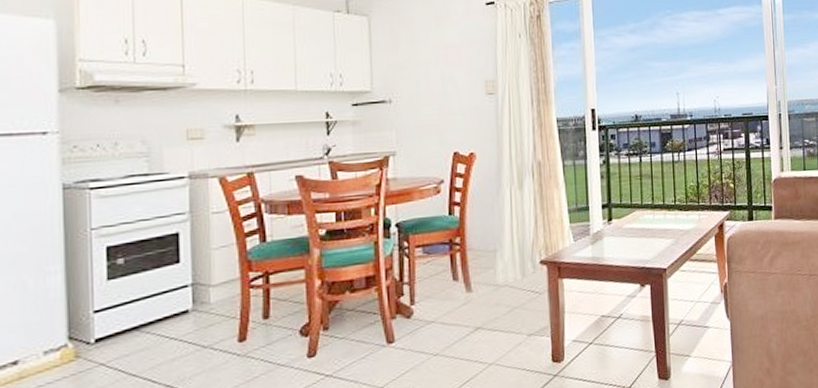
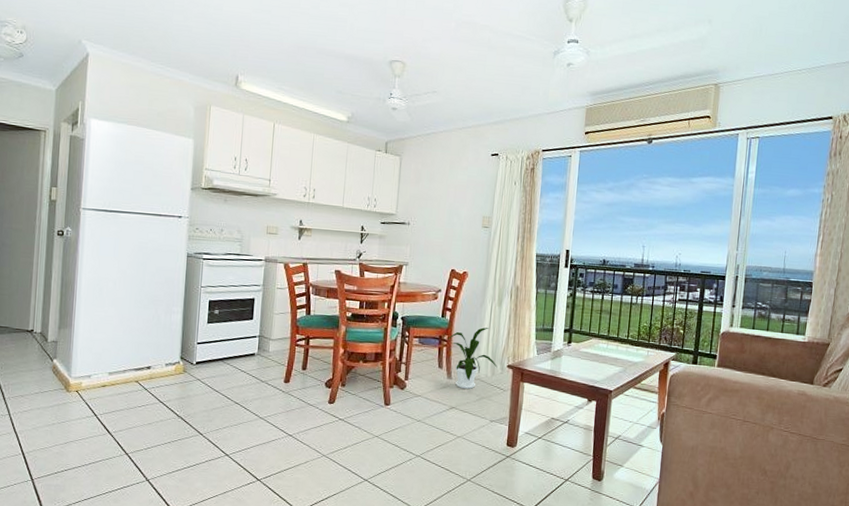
house plant: none [459,219,528,302] -> present [446,327,498,390]

